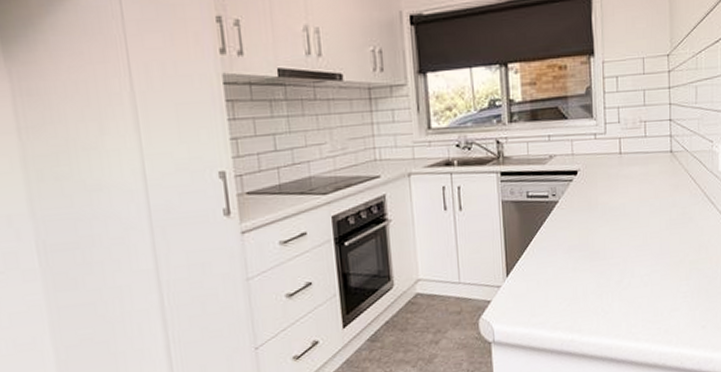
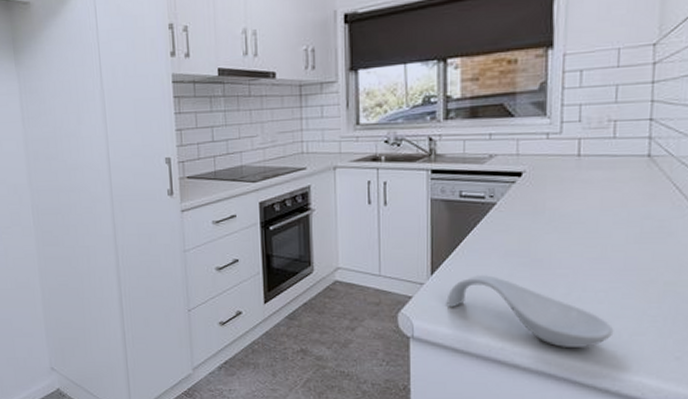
spoon rest: none [521,270,657,332] -> present [446,274,614,349]

